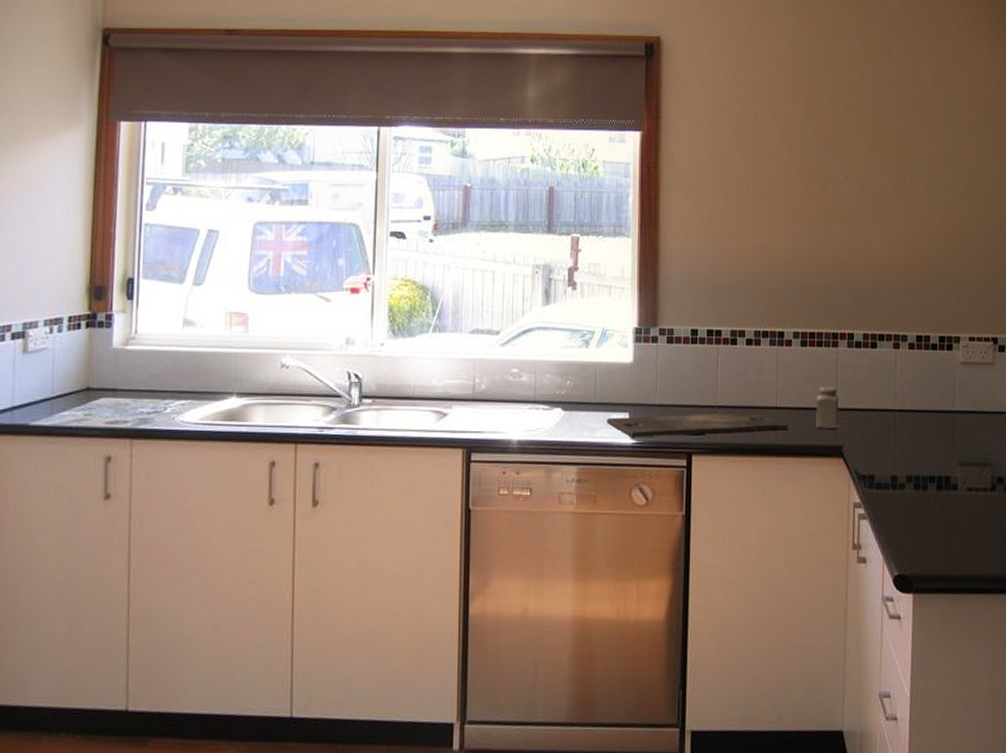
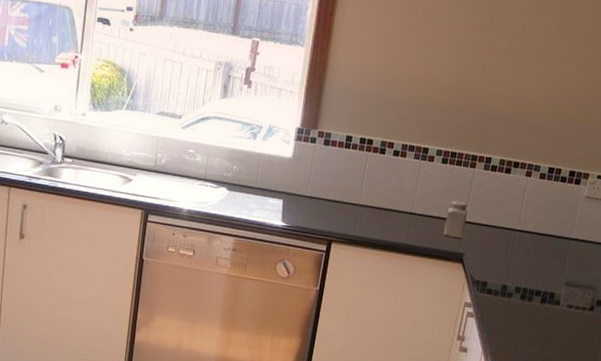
cutting board: present [607,411,788,437] -> none [263,202,419,233]

